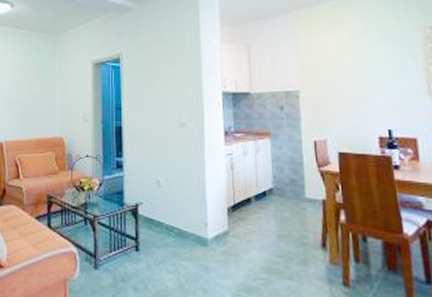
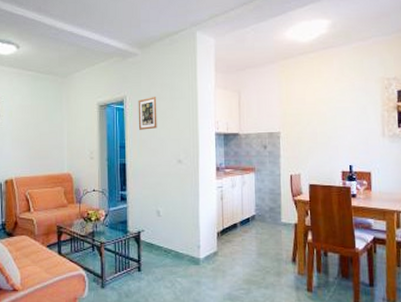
picture frame: none [135,53,156,90] -> present [138,97,157,130]

